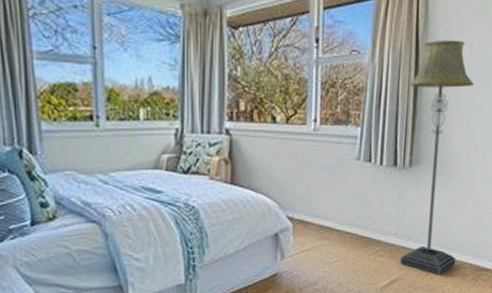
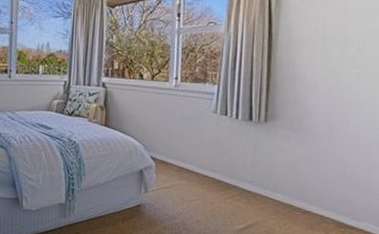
floor lamp: present [400,39,474,275] -> none [256,12,329,226]

